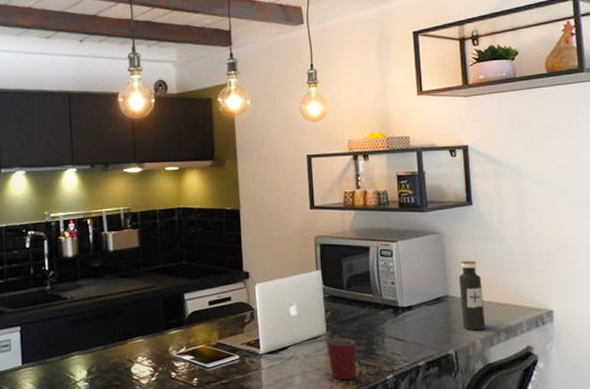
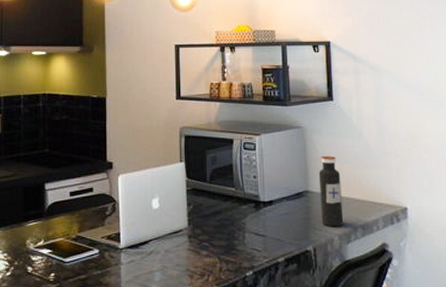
mug: present [327,338,356,380] -> none [188,232,217,277]

